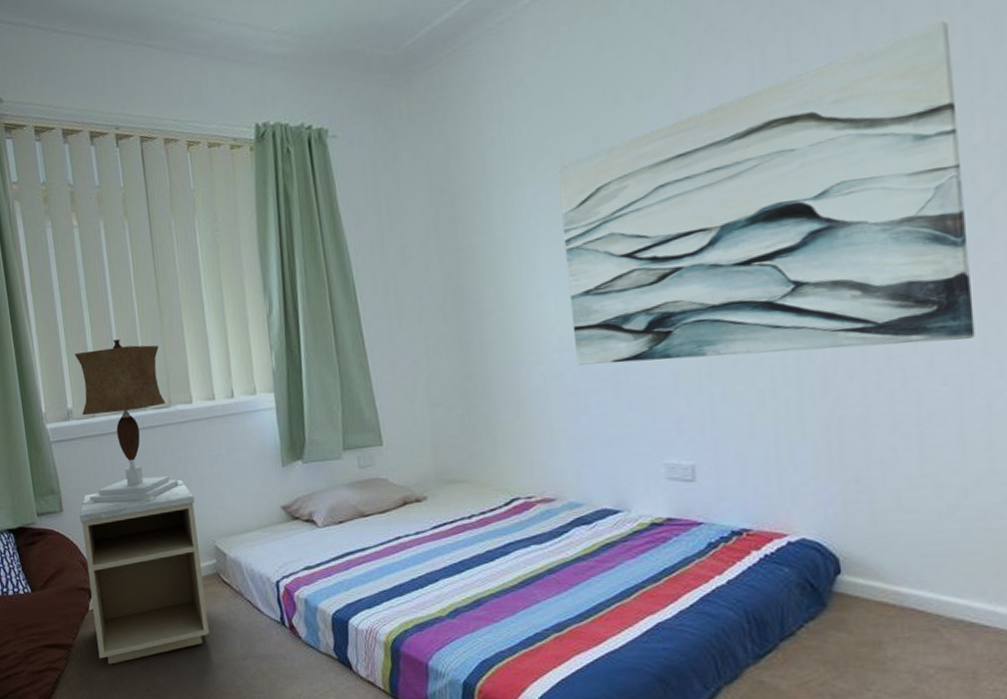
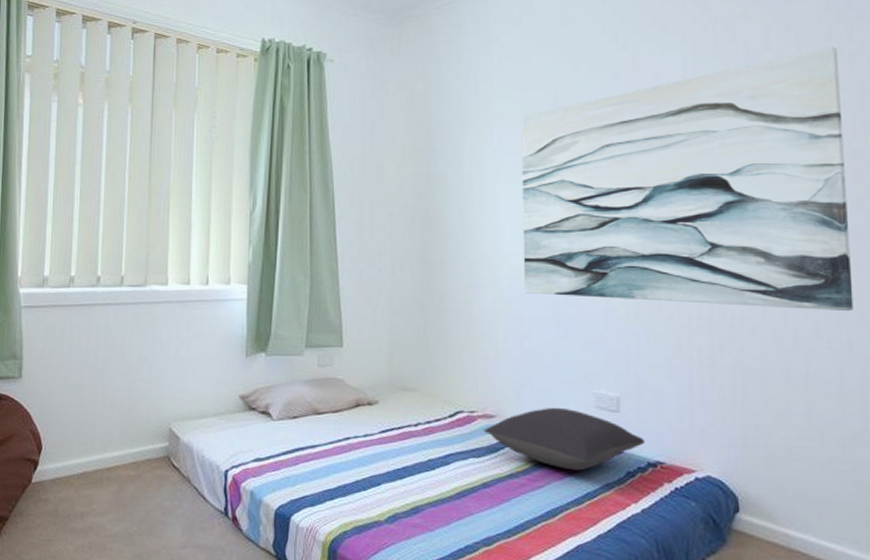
table lamp: present [74,339,185,505] -> none [44,215,149,378]
nightstand: present [79,479,209,665] -> none [34,358,156,542]
pillow: none [543,482,727,548] -> present [483,407,645,471]

